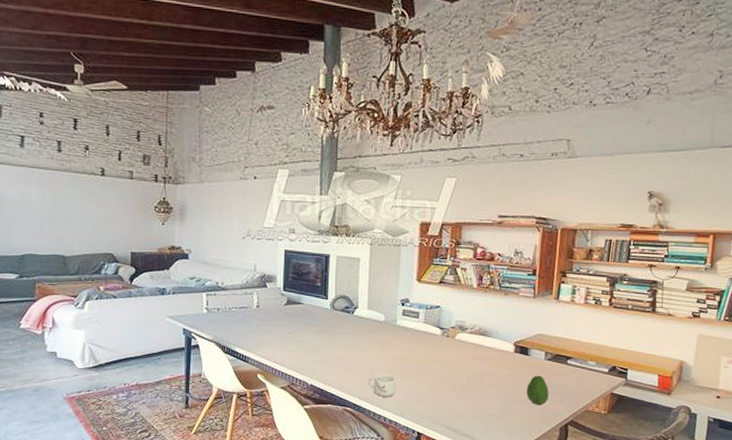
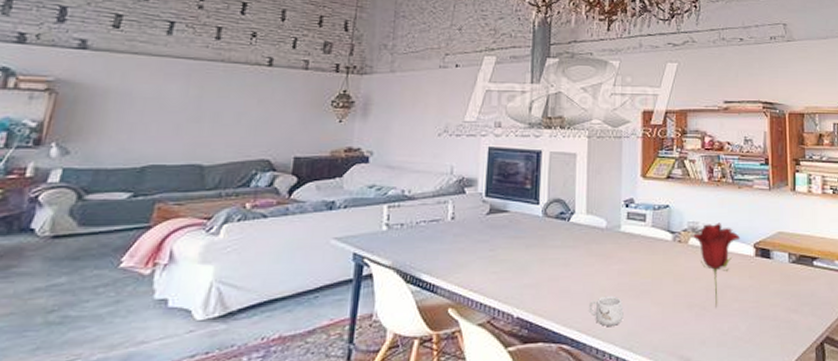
flower: none [458,323,503,391] -> present [692,222,741,308]
fruit: present [526,375,549,406] -> none [774,282,798,321]

